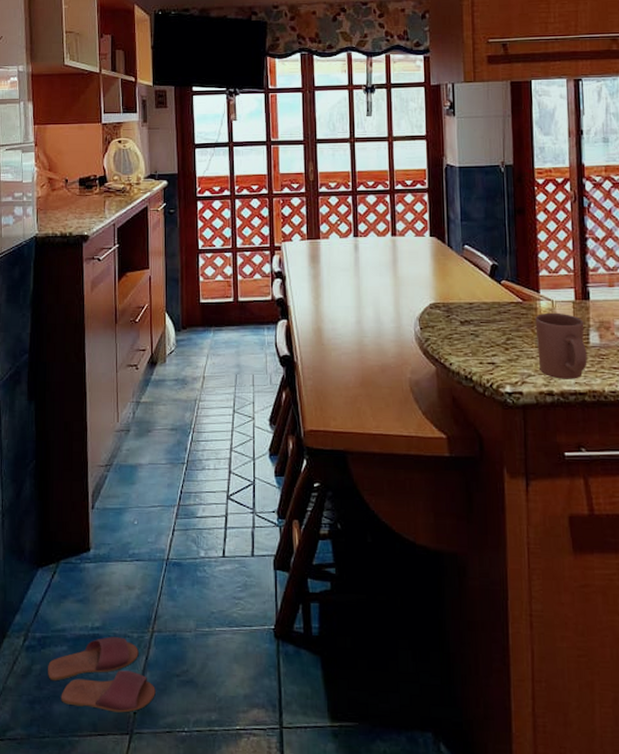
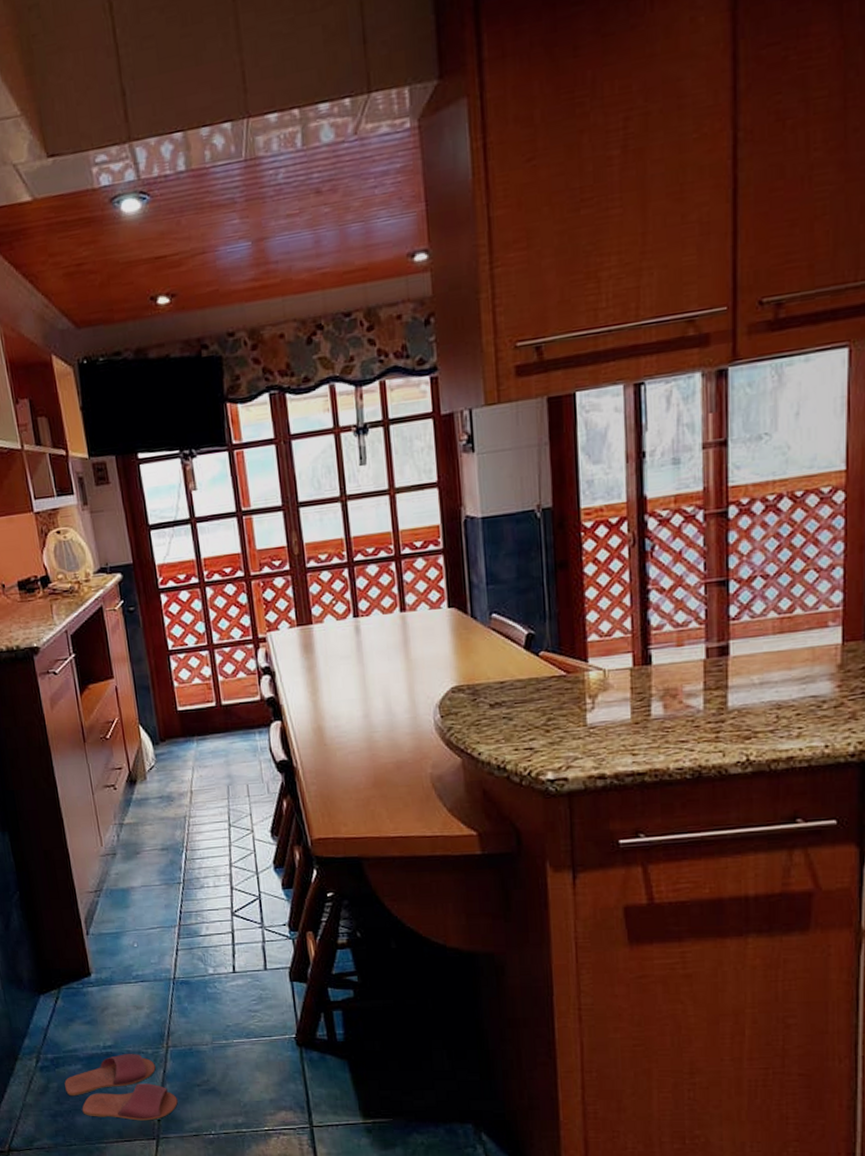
mug: present [535,312,587,379] -> none [582,683,648,760]

